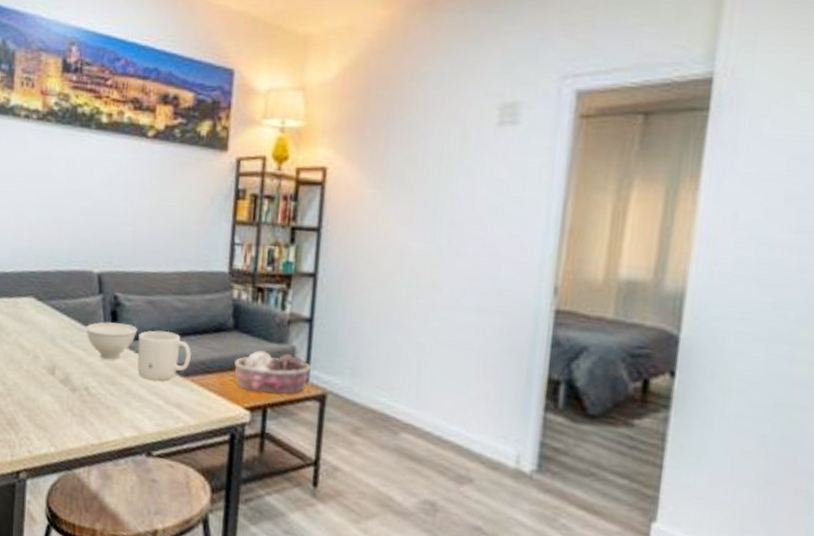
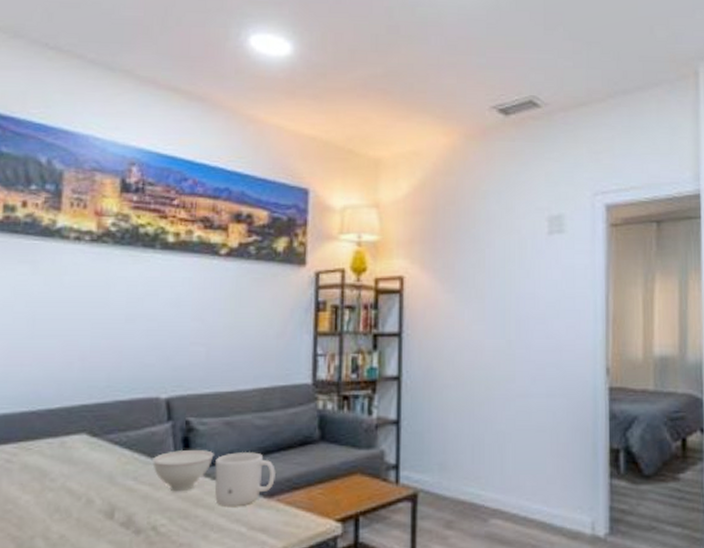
decorative basket: present [234,350,312,395] -> none [323,458,402,502]

